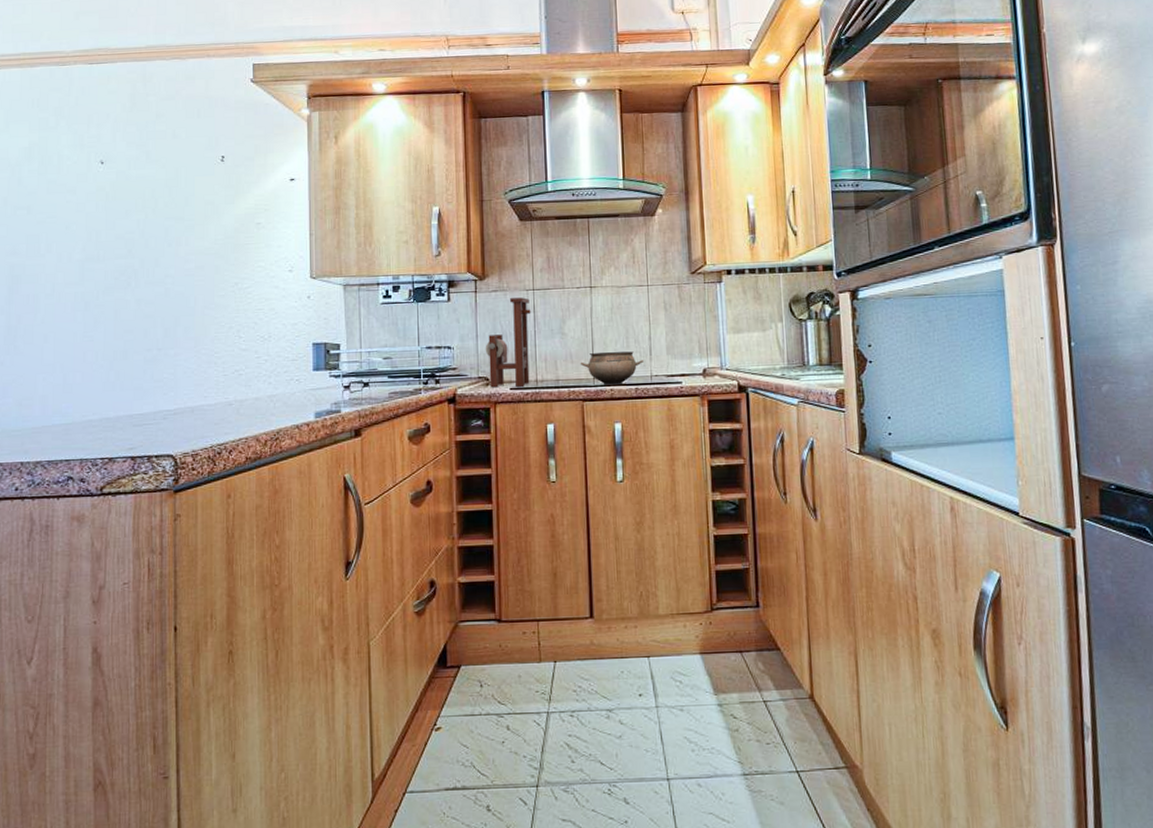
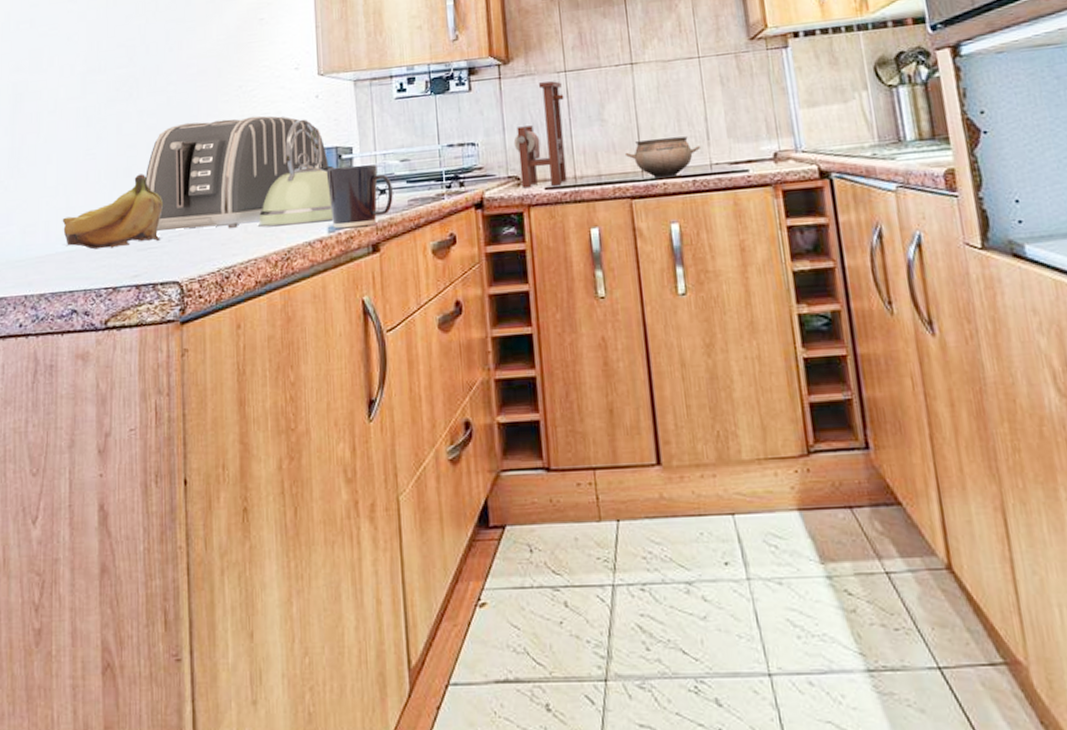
fruit: none [59,357,160,424] -> present [62,173,164,250]
toaster: none [142,311,317,411] -> present [145,115,329,232]
kettle: none [249,316,322,411] -> present [257,119,334,228]
mug: none [315,360,375,415] -> present [326,164,393,229]

